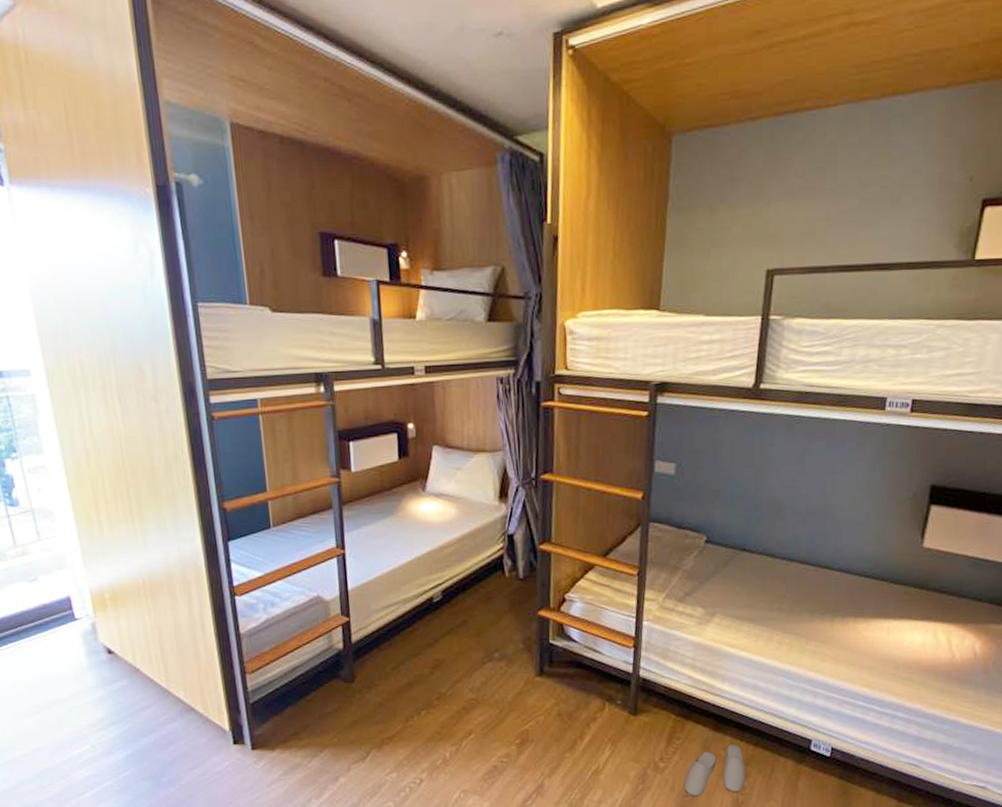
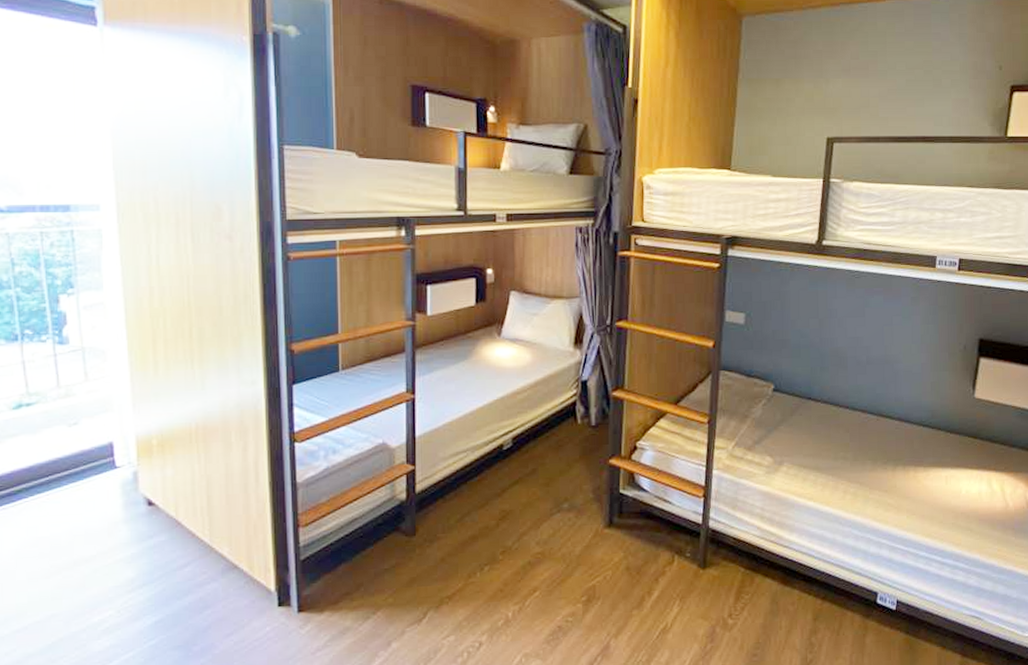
slippers: present [684,744,746,797] -> none [752,599,814,656]

